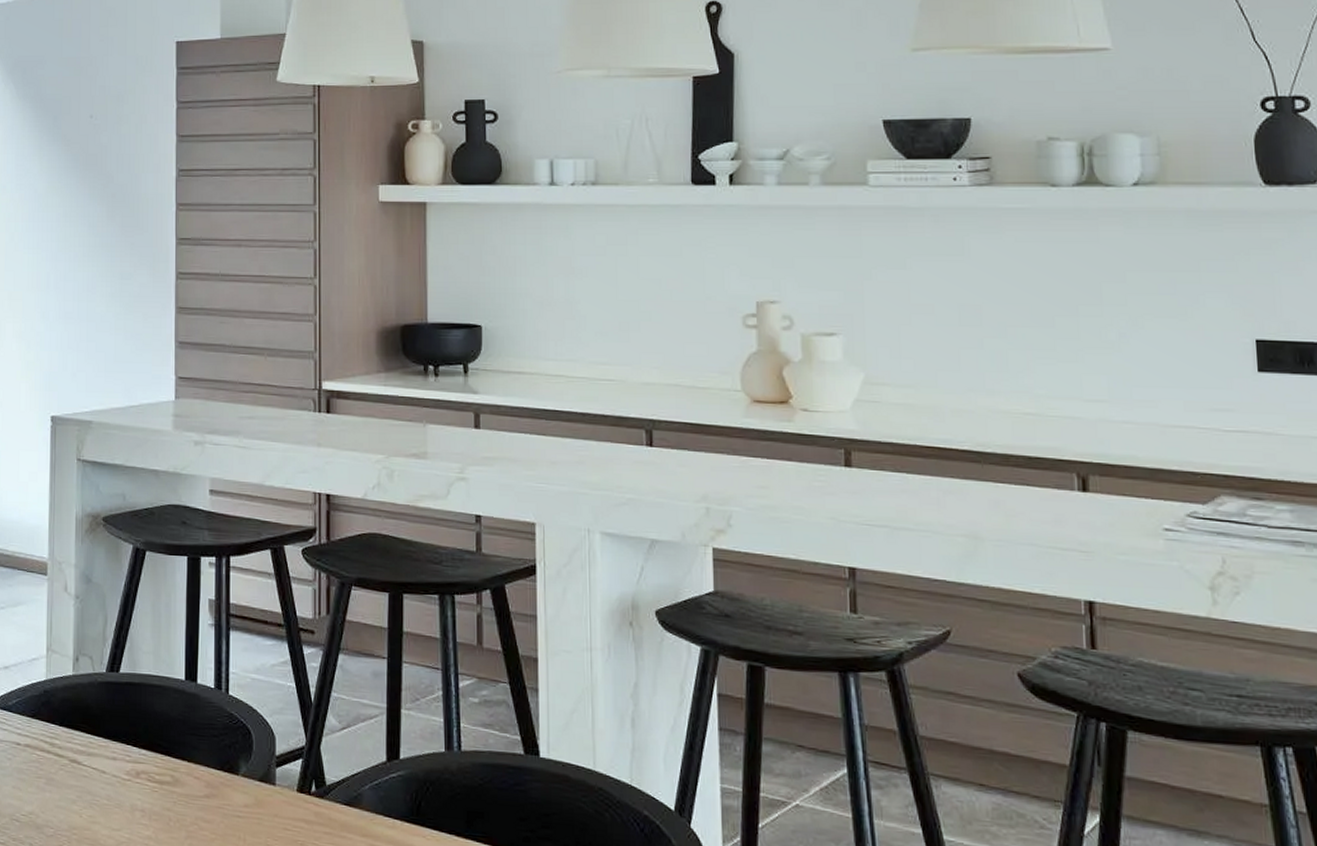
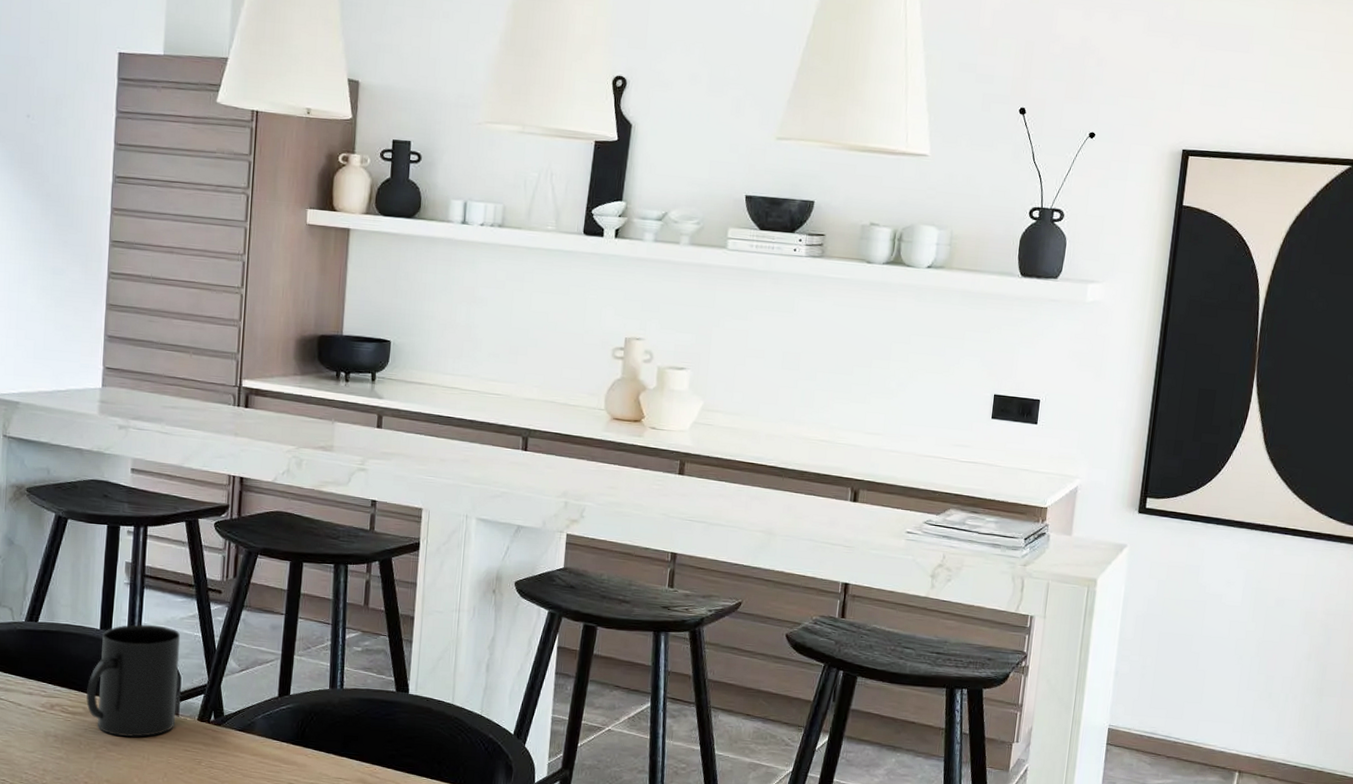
mug: none [174,673,273,812] -> present [86,624,181,737]

